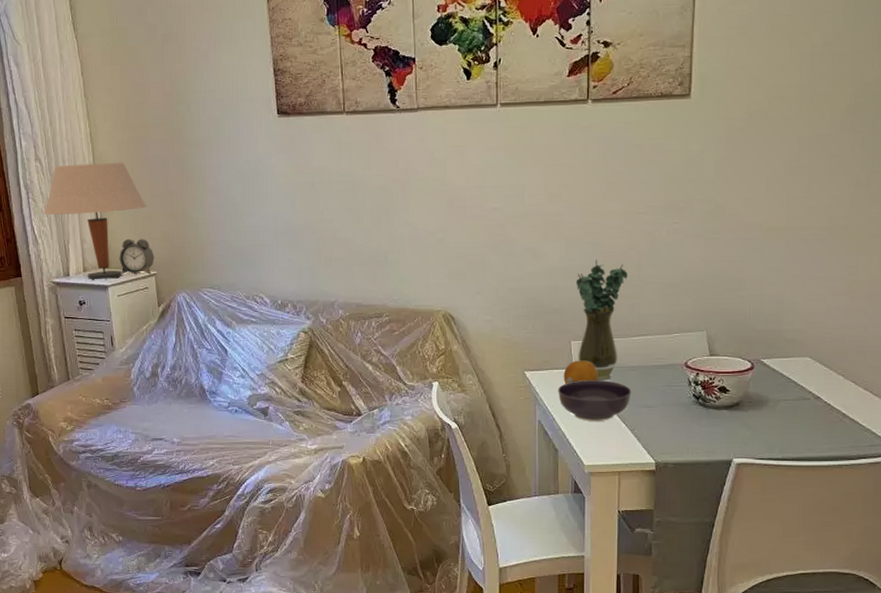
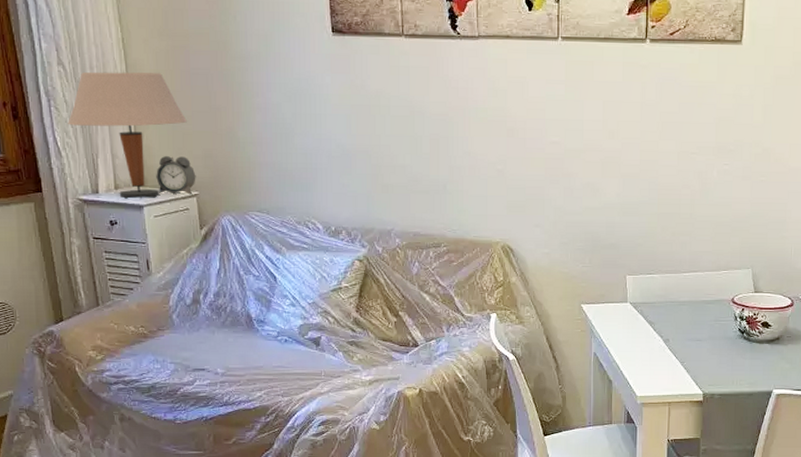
bowl: present [557,379,632,421] -> none [612,313,682,354]
fruit: present [563,360,599,384] -> none [618,294,652,318]
vase: present [576,260,628,380] -> none [631,197,681,314]

